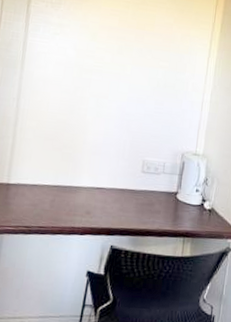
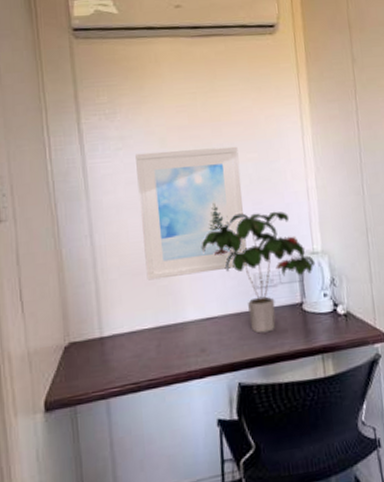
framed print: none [56,41,154,153] -> present [135,146,247,281]
potted plant: none [105,108,196,210] -> present [201,211,316,334]

